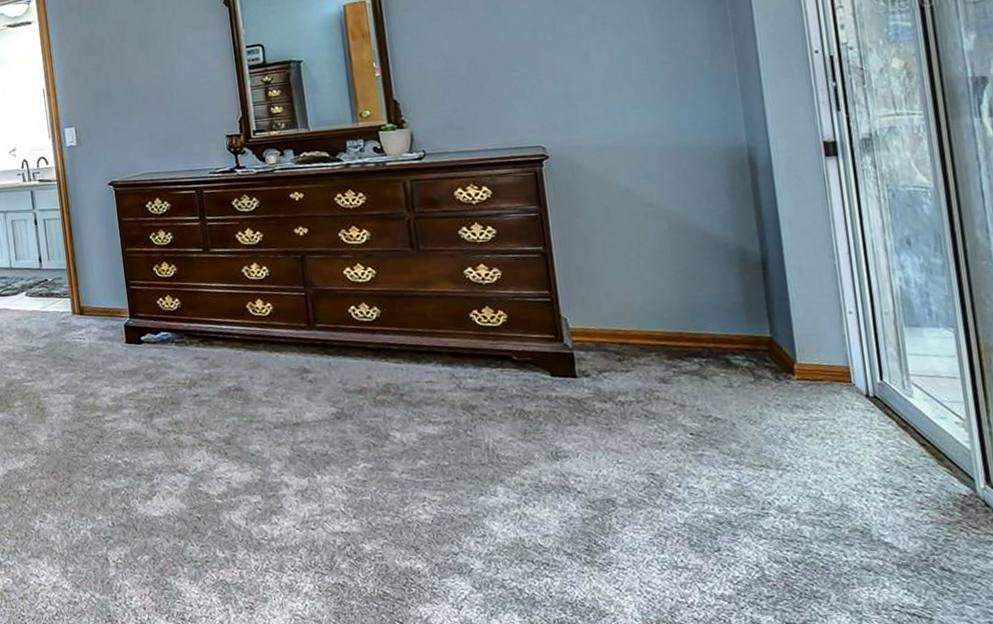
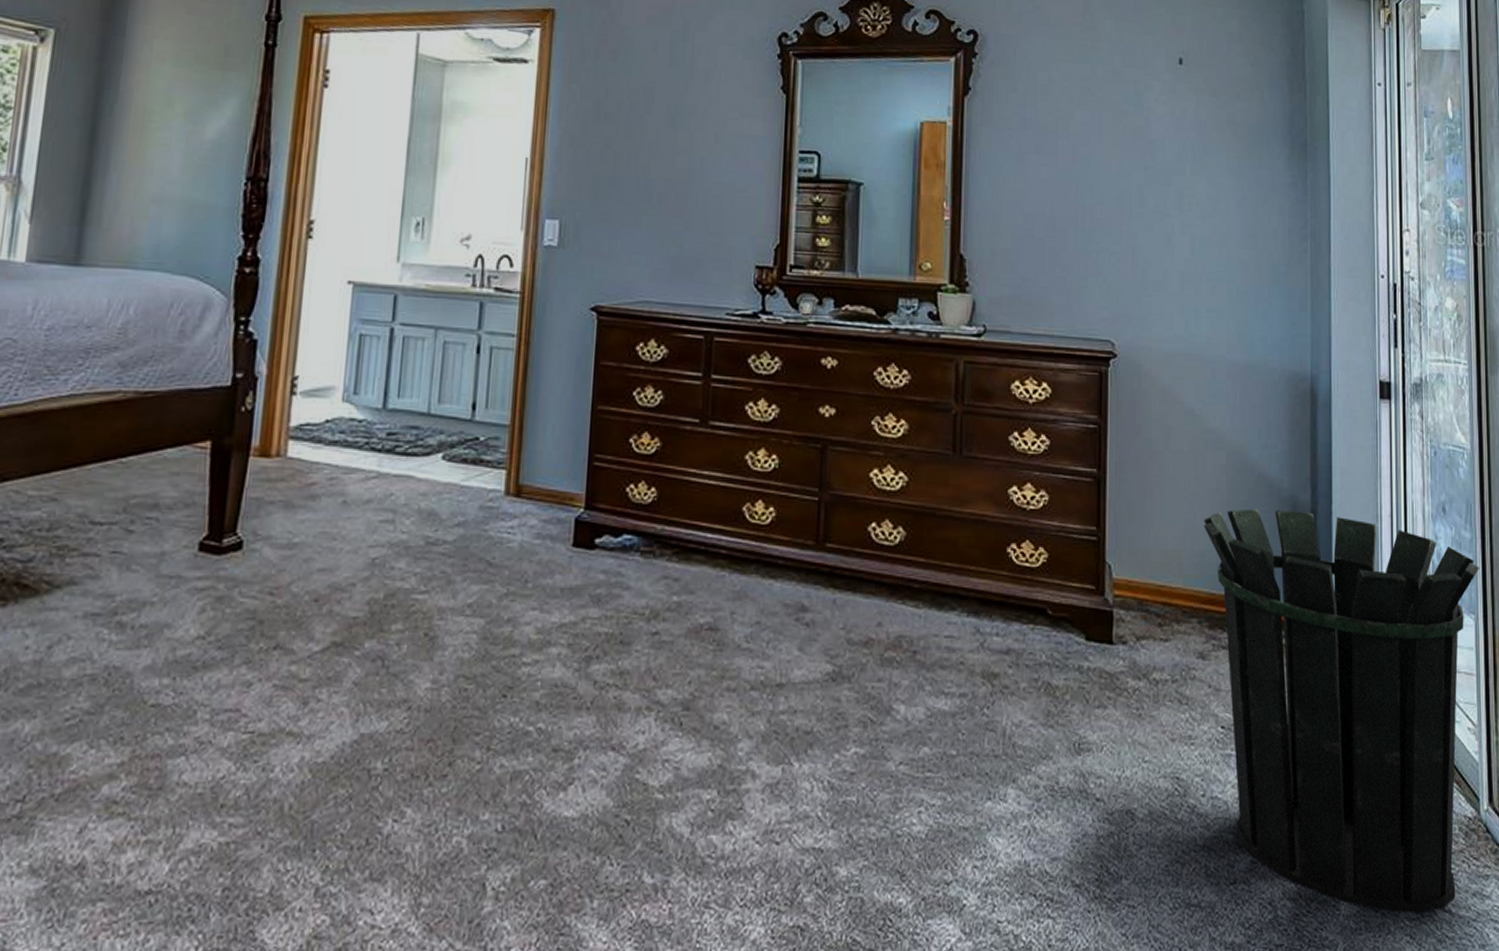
waste bin: none [651,259,956,572] -> present [1203,508,1480,913]

